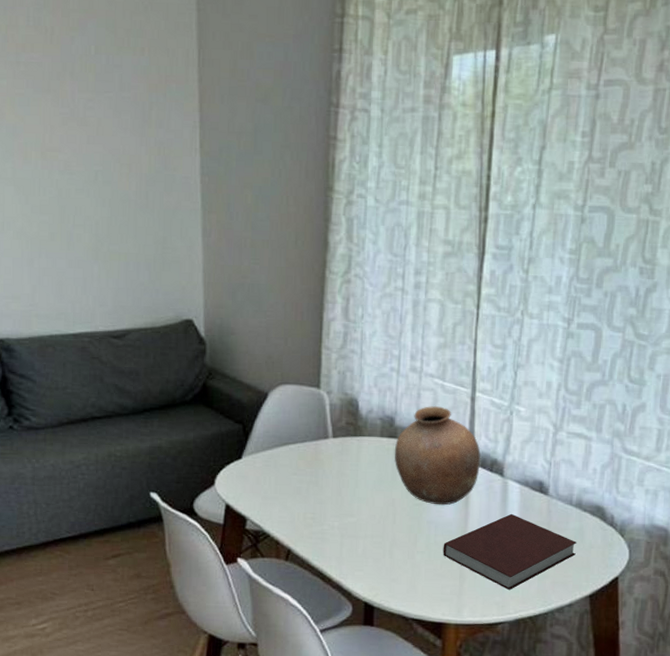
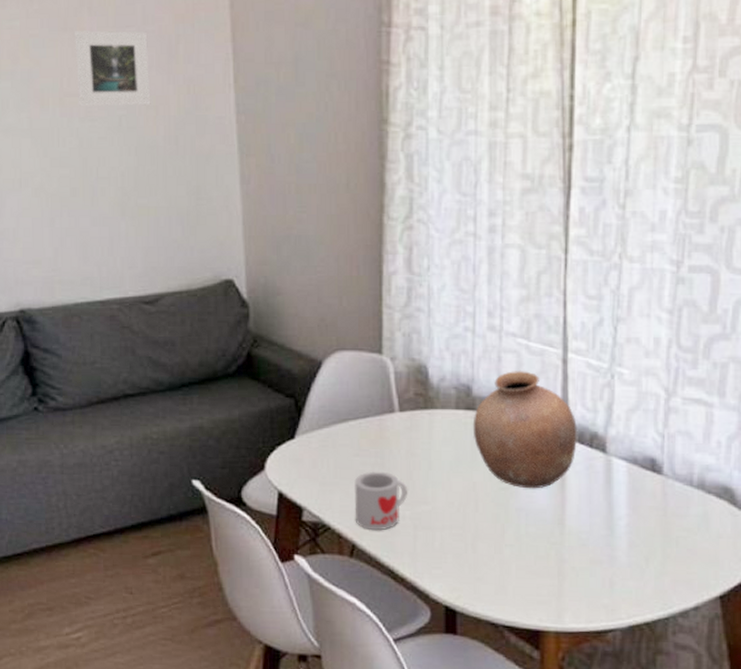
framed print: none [56,93,125,162] -> present [74,30,151,106]
mug: none [291,488,337,539] -> present [354,471,408,531]
notebook: present [443,513,577,591] -> none [536,497,702,591]

